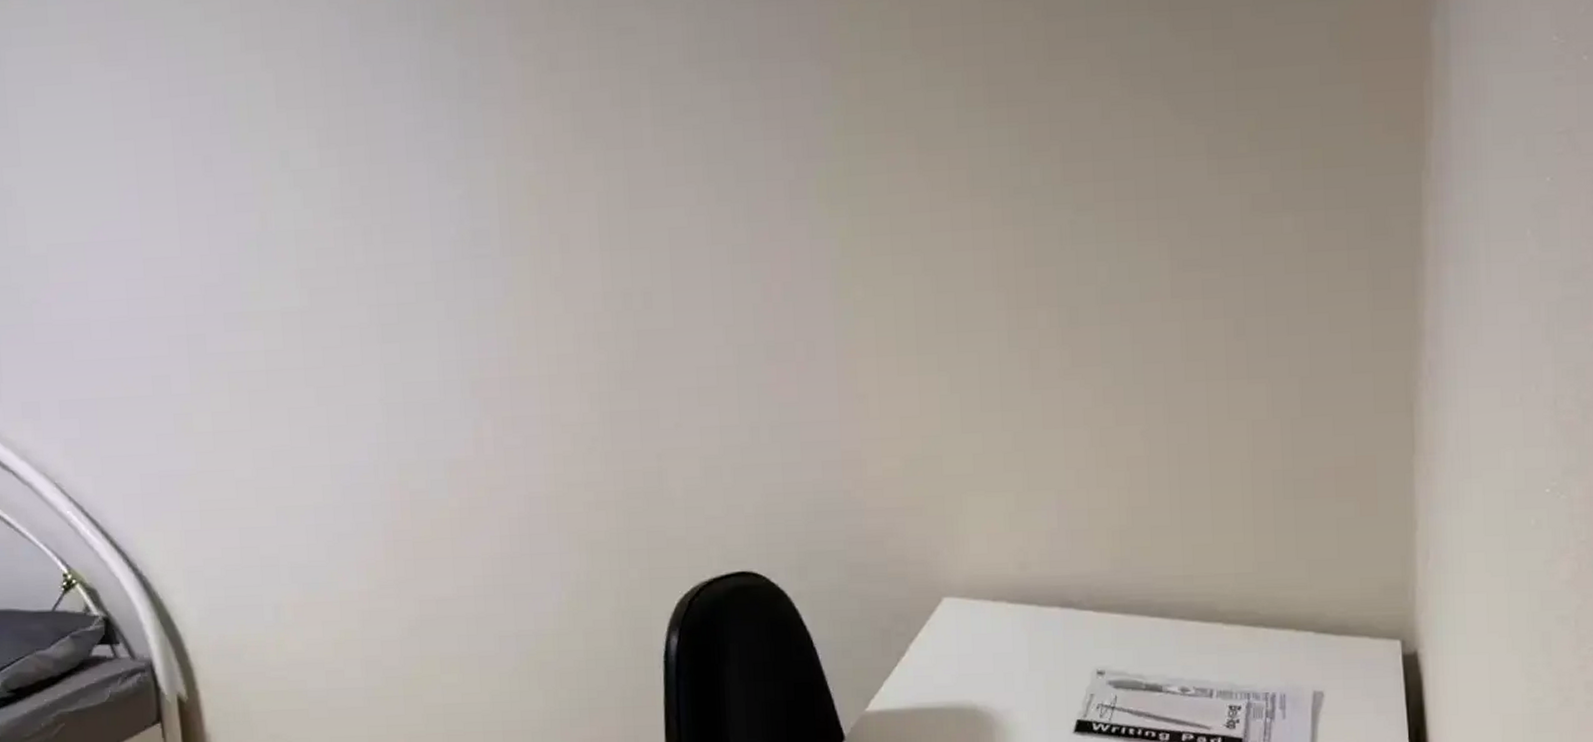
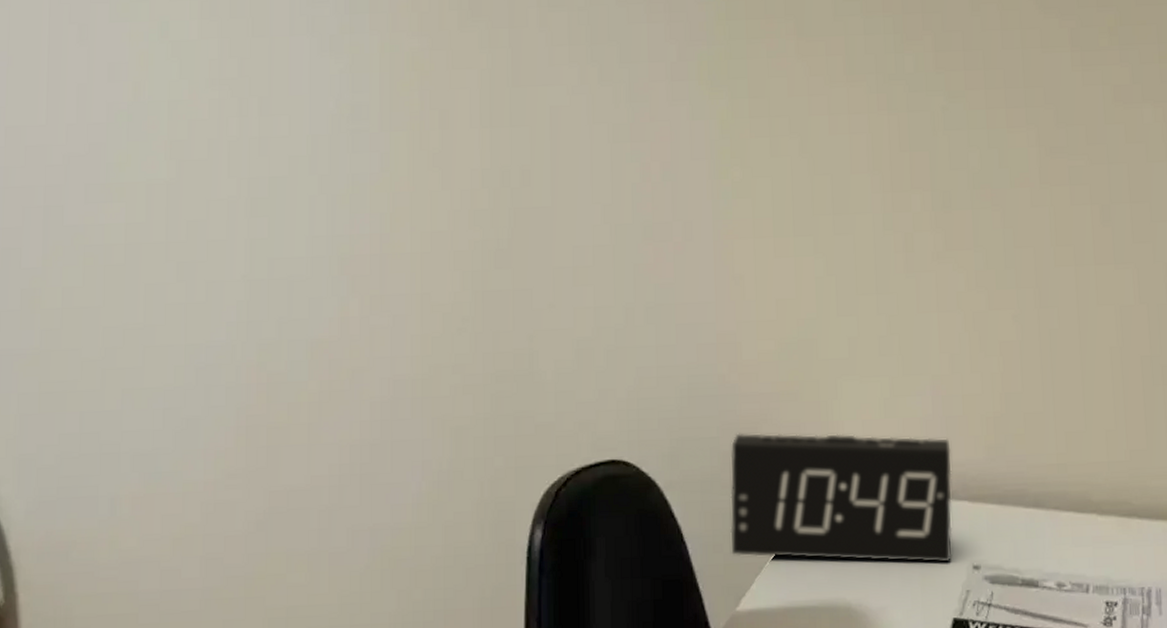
alarm clock: none [857,546,1077,669] -> present [730,433,953,563]

